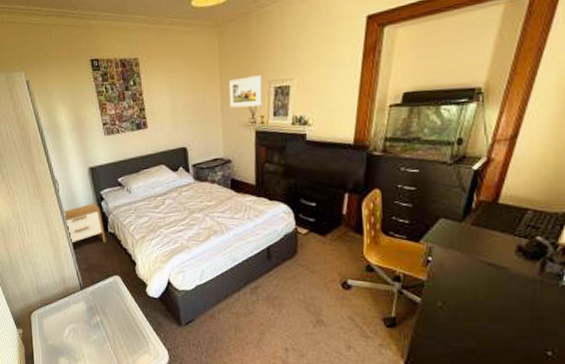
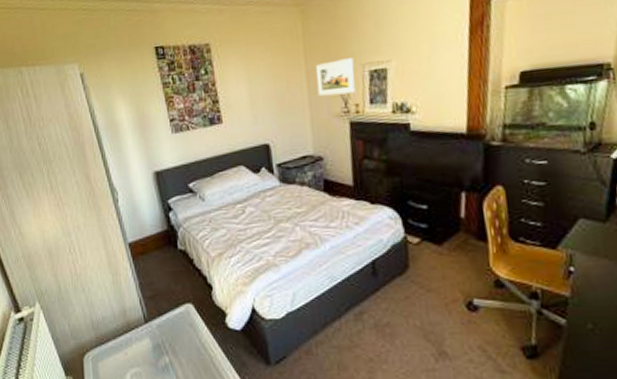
nightstand: present [64,203,106,244] -> none [124,214,176,265]

